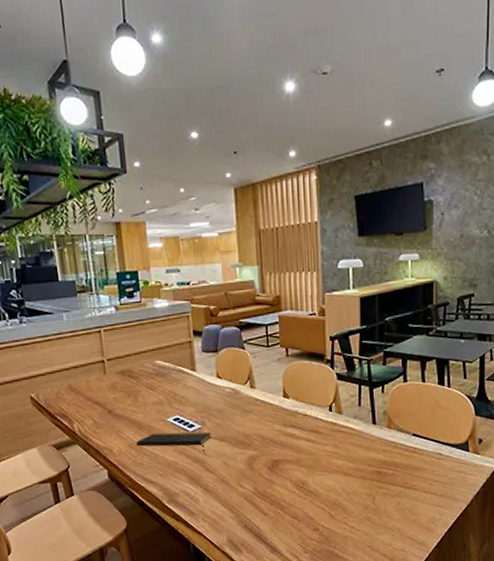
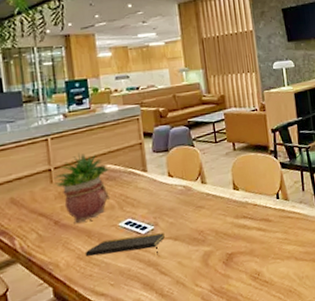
potted plant: none [107,347,160,415] -> present [54,153,110,225]

